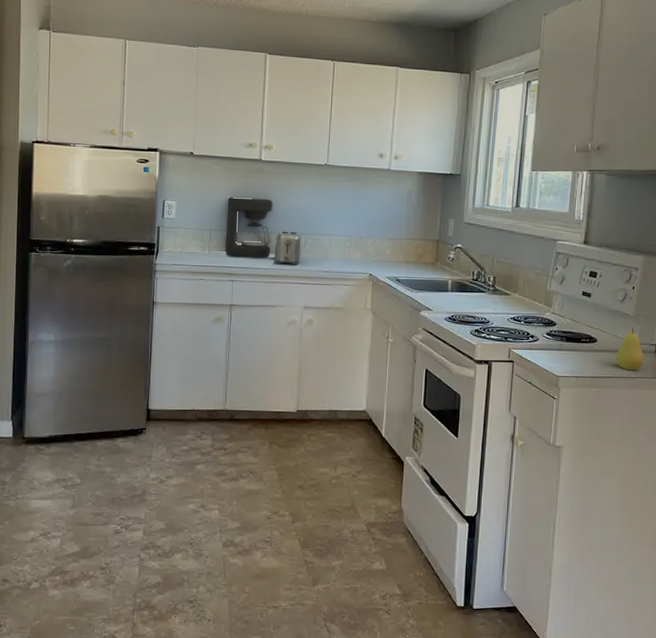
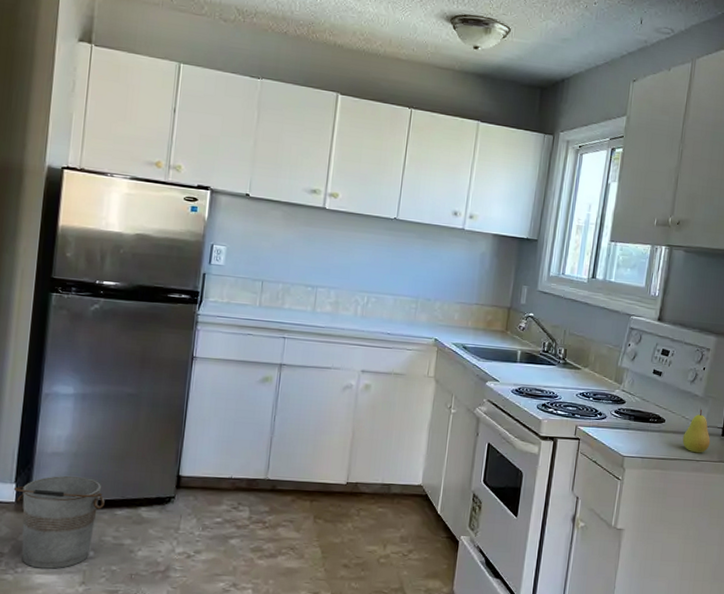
bucket: none [10,412,87,495] -> present [13,476,105,569]
coffee maker: present [226,197,272,260] -> none [278,247,334,317]
toaster: present [274,231,302,265] -> none [332,287,364,325]

